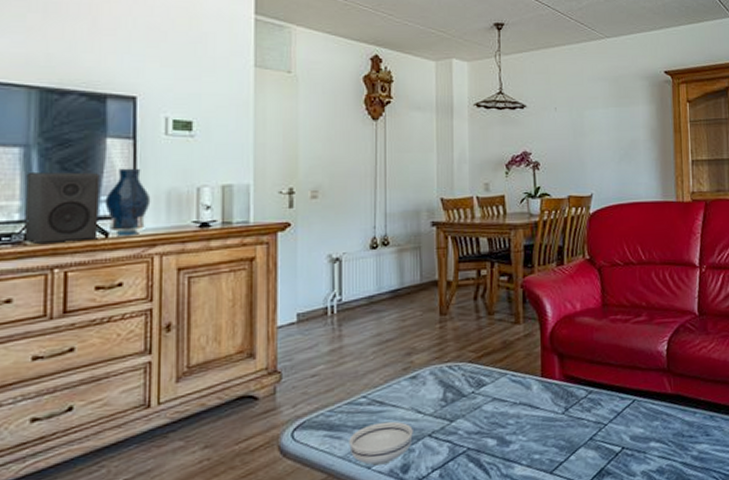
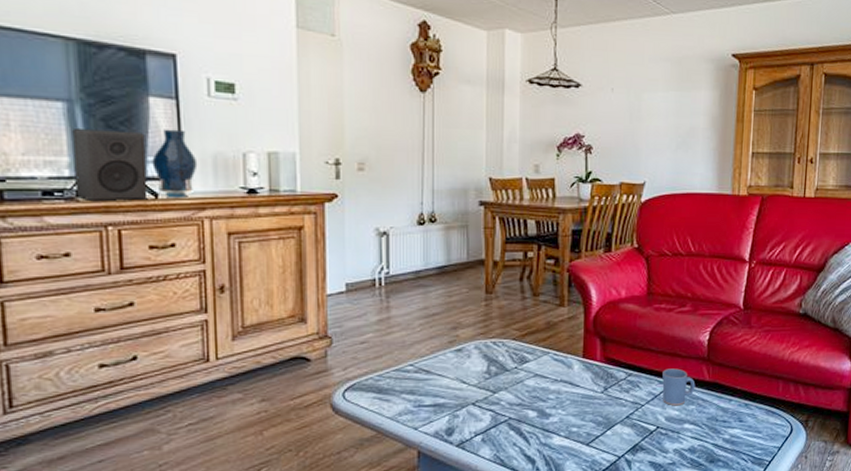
bowl: present [349,421,413,466] -> none [397,389,458,427]
mug: none [623,382,658,423] -> present [662,368,696,406]

